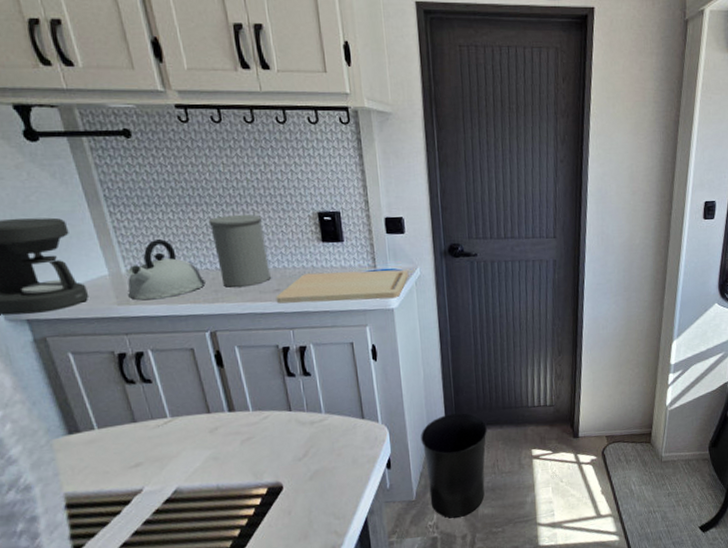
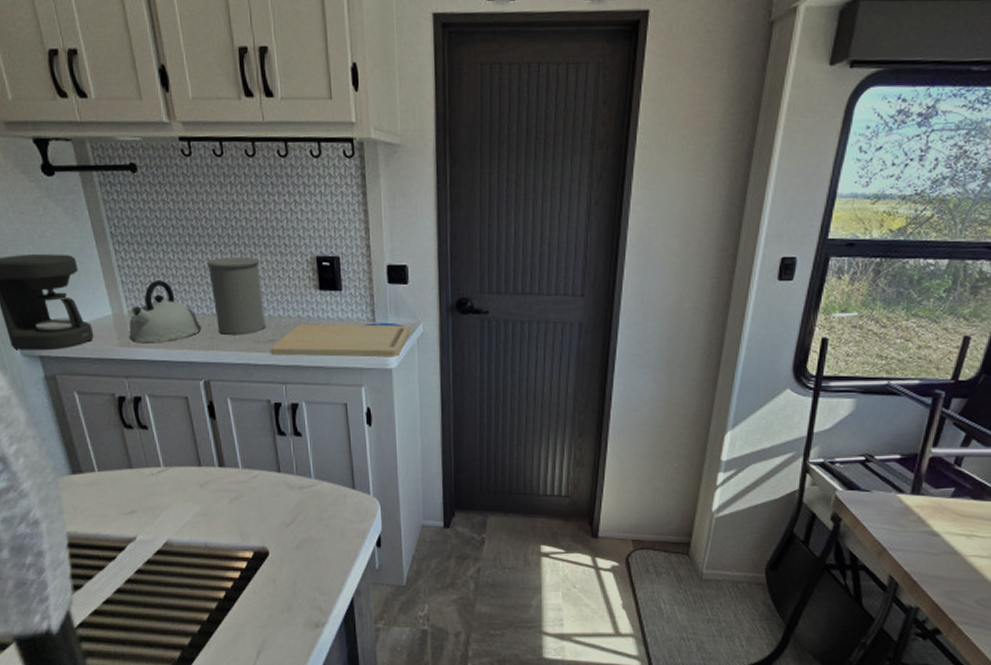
waste bin: present [421,413,487,518] -> none [415,494,490,612]

